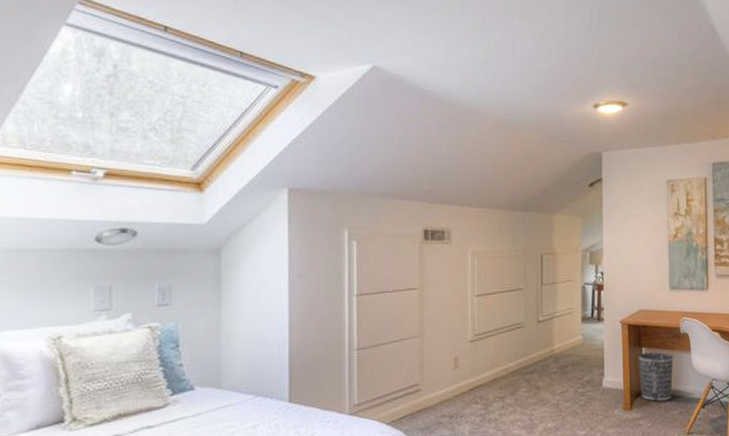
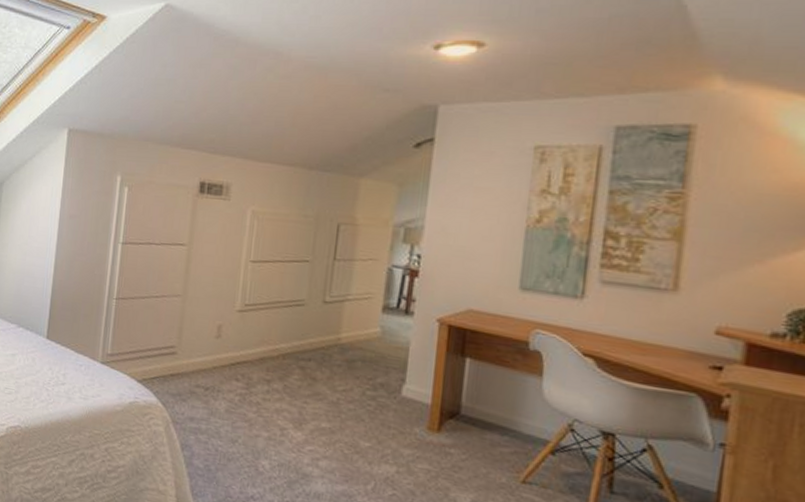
wastebasket: present [638,352,674,402] -> none [456,364,513,433]

